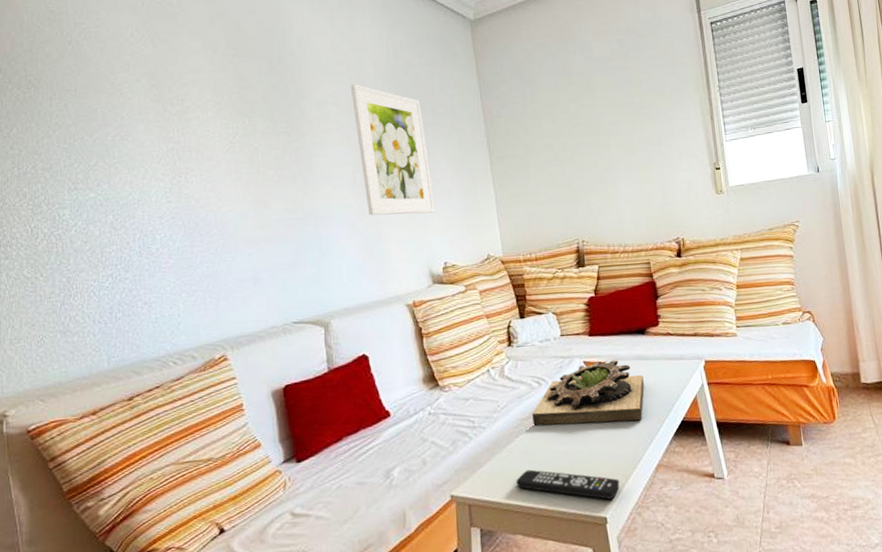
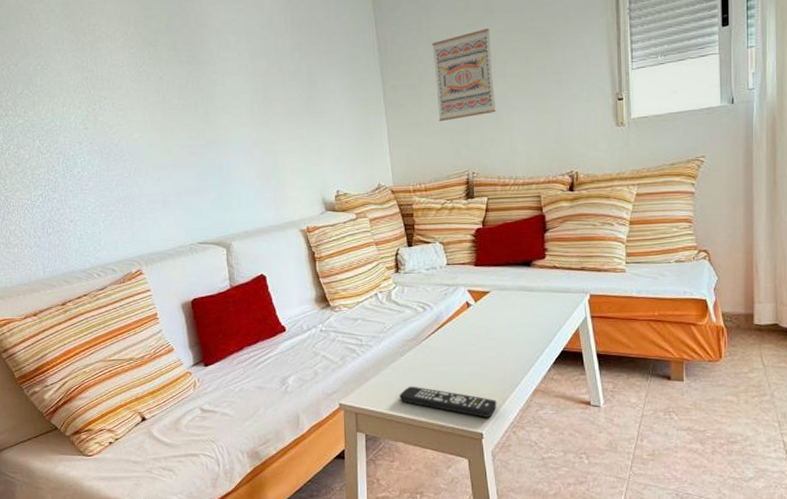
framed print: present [350,83,436,216] -> none [247,11,329,144]
succulent planter: present [532,360,645,425] -> none [416,290,527,348]
wall art: none [537,103,603,192] -> present [432,28,497,122]

